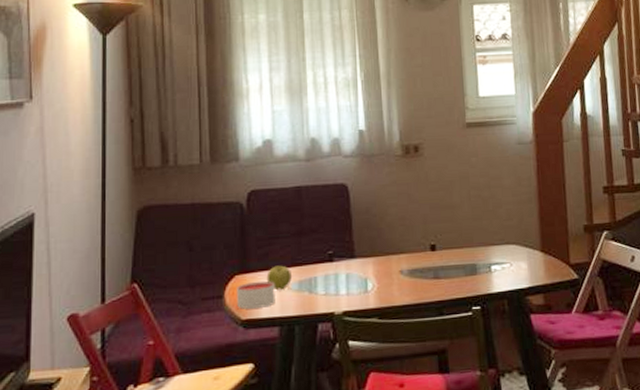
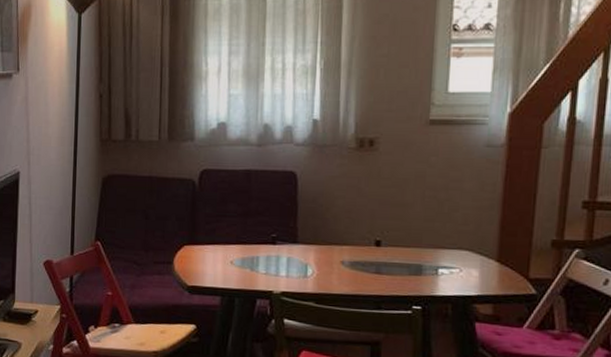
candle: present [237,280,275,309] -> none [184,253,220,278]
apple: present [266,265,292,291] -> none [212,241,236,265]

